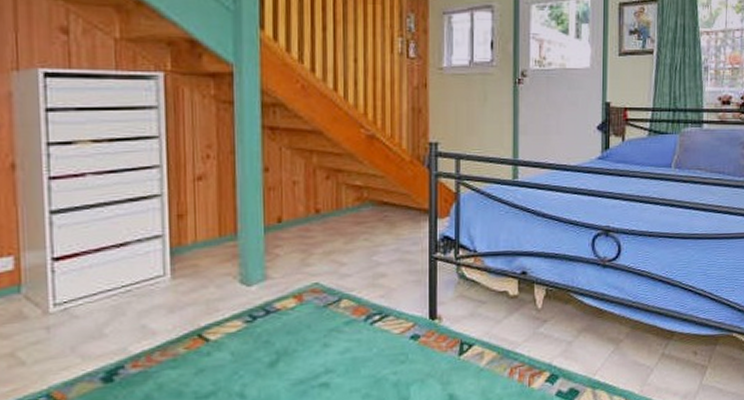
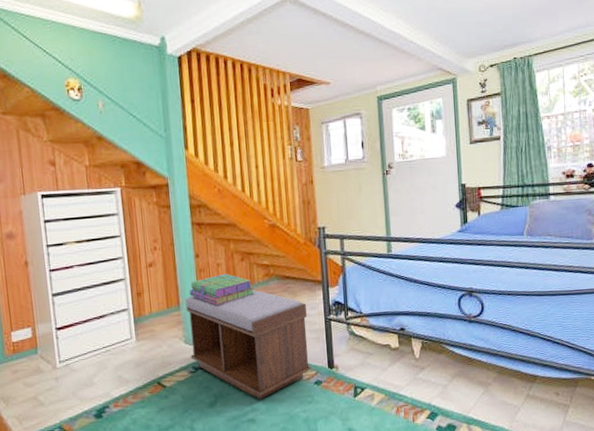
bench: none [245,216,407,358] -> present [185,289,311,400]
stack of books: none [252,195,341,235] -> present [189,274,255,305]

